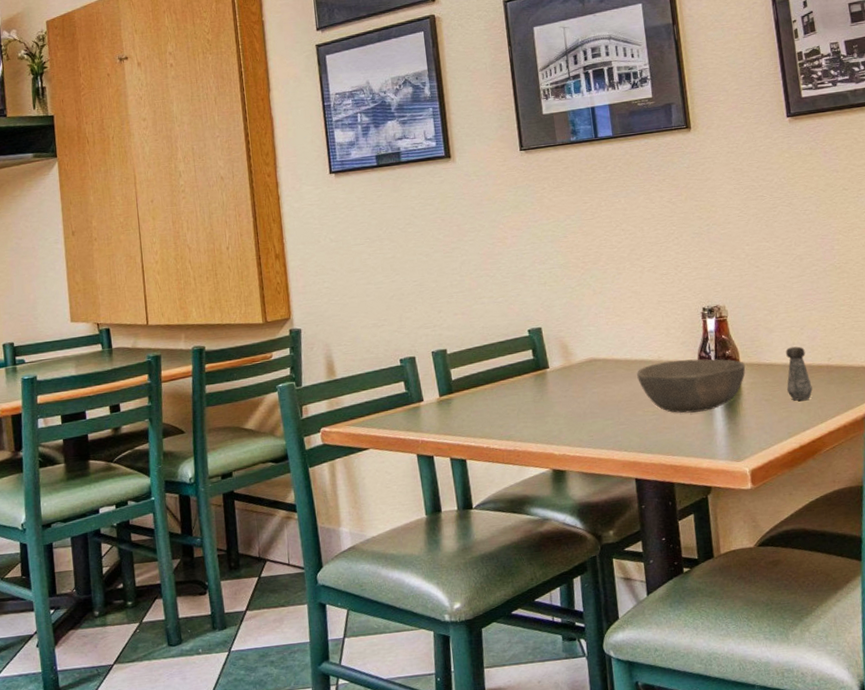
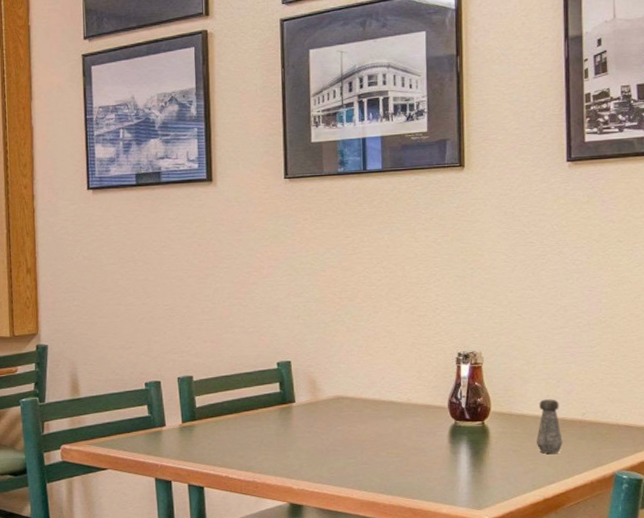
bowl: present [637,359,746,413] -> none [384,404,496,458]

